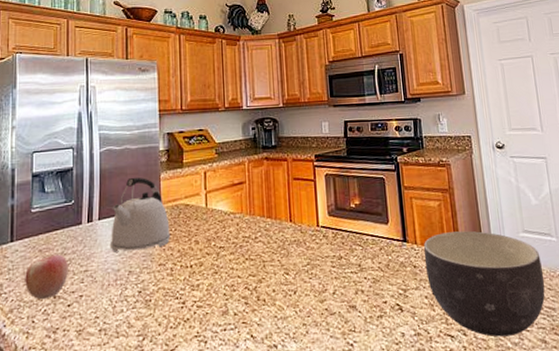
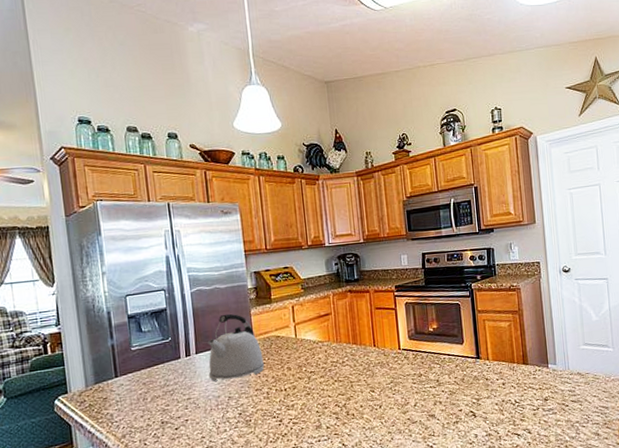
apple: present [25,254,68,300] -> none [132,386,173,426]
bowl: present [423,231,545,337] -> none [494,346,601,433]

